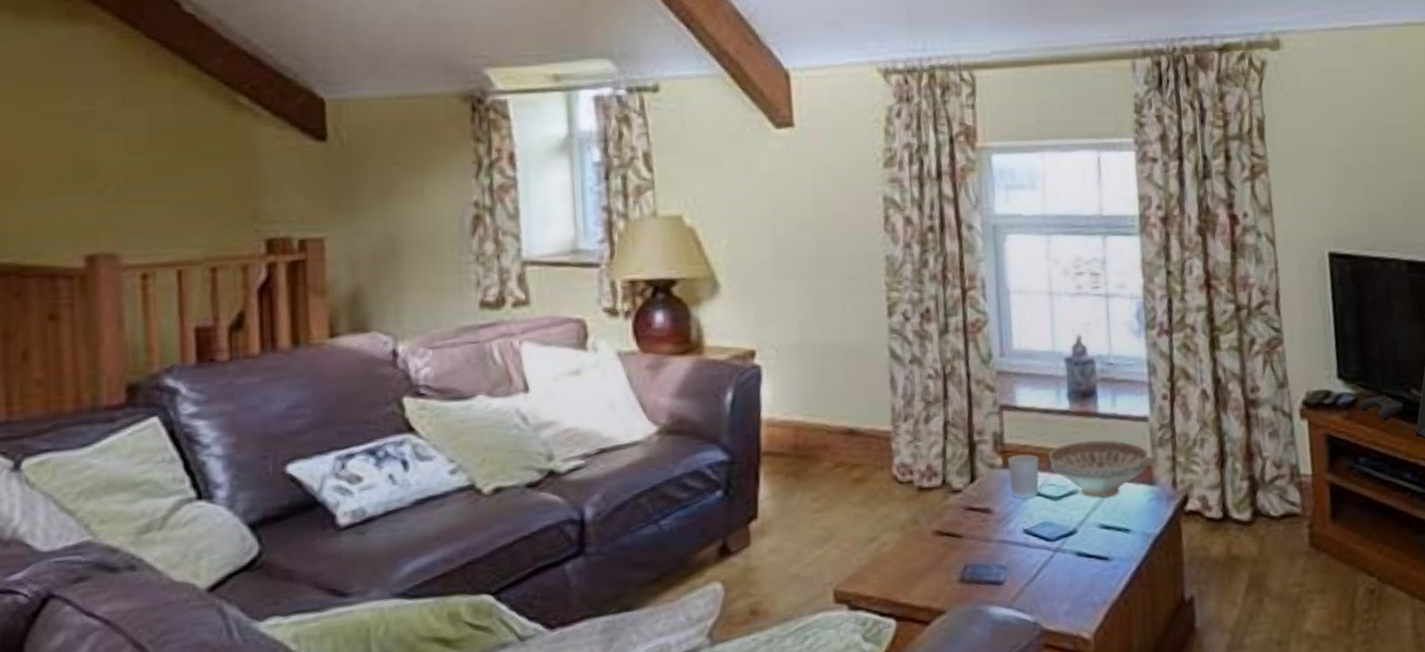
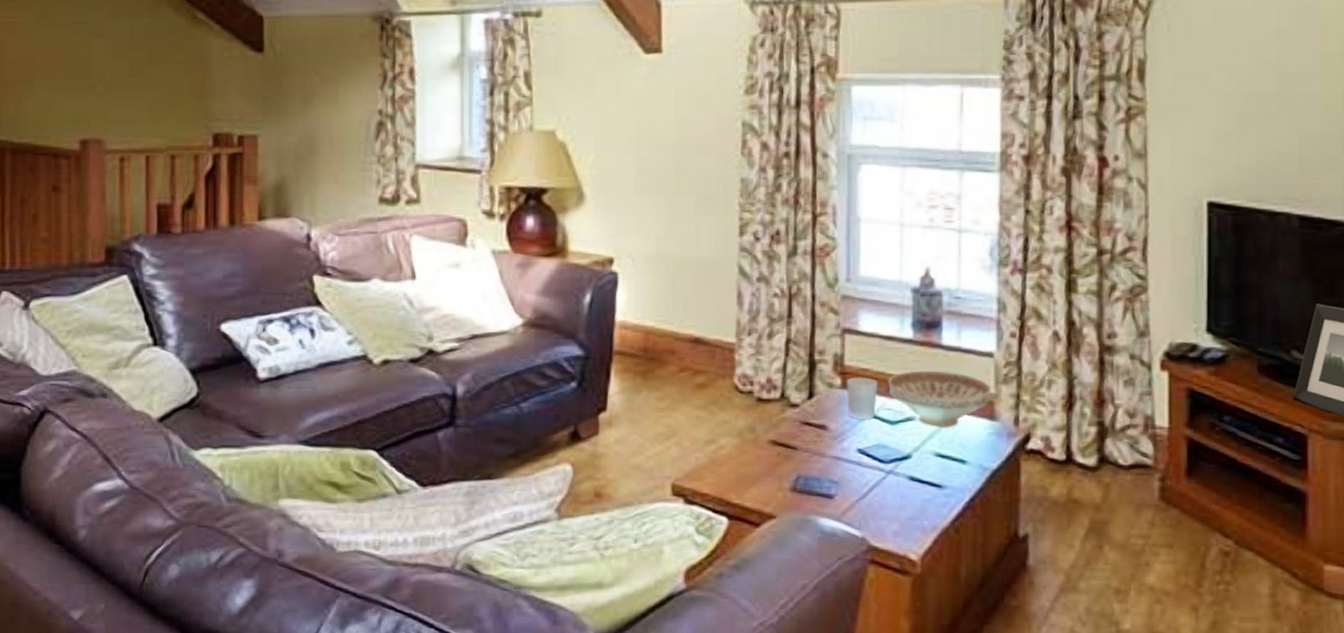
game controller: present [1358,394,1404,420] -> none [1228,353,1281,380]

